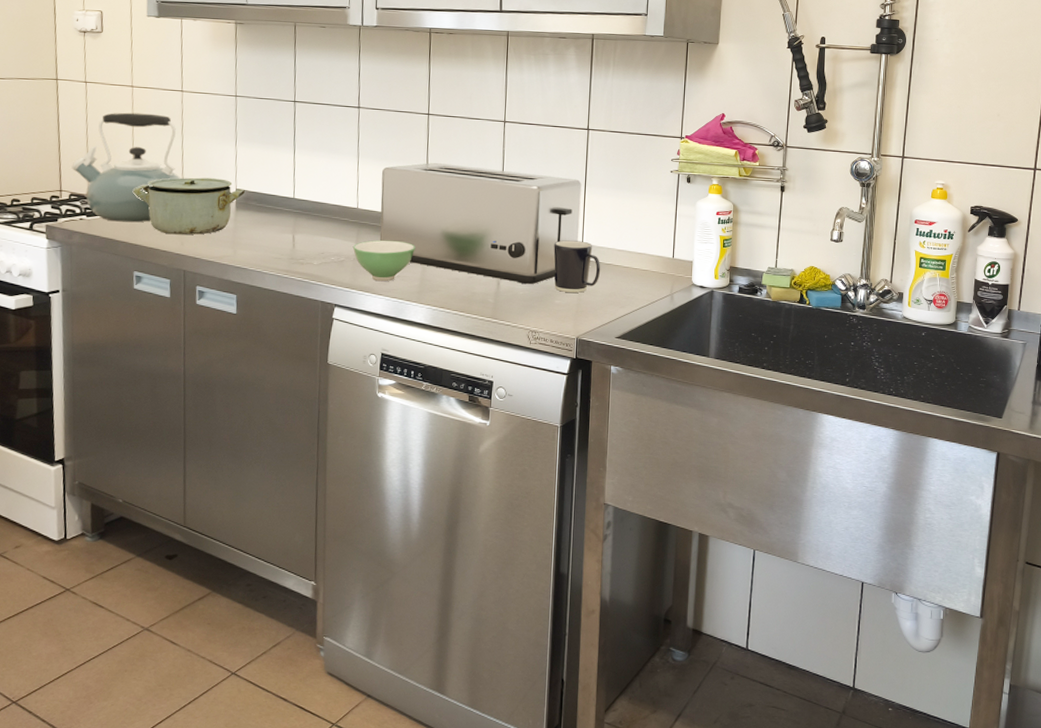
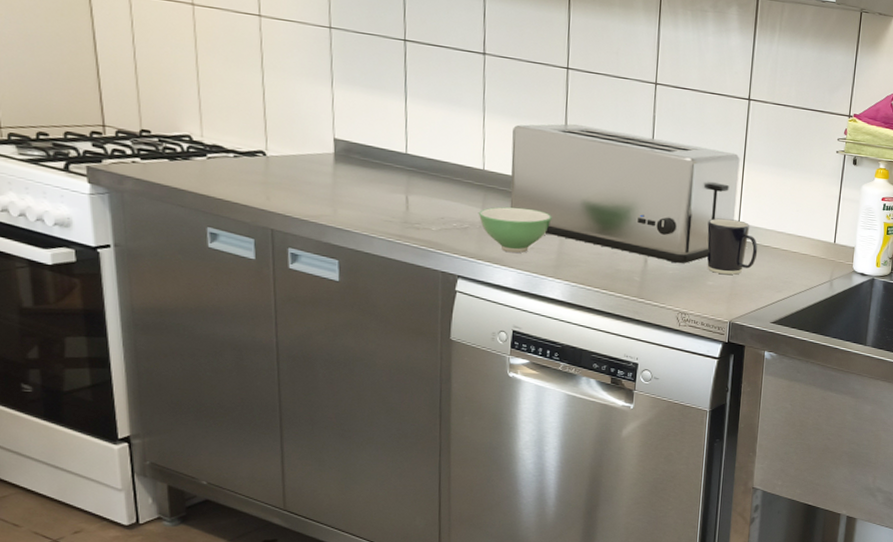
kettle: present [71,112,182,223] -> none [116,35,264,171]
cooking pot: present [133,177,245,235] -> none [201,120,345,189]

